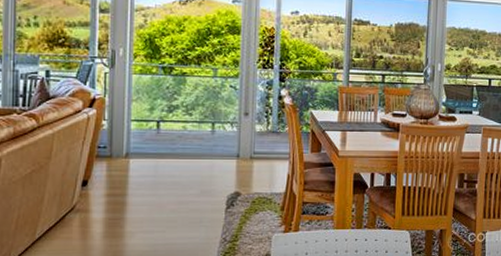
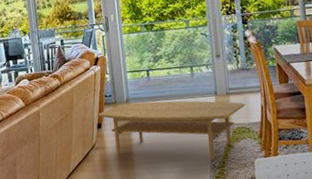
coffee table: none [84,158,270,233] -> present [98,101,245,160]

